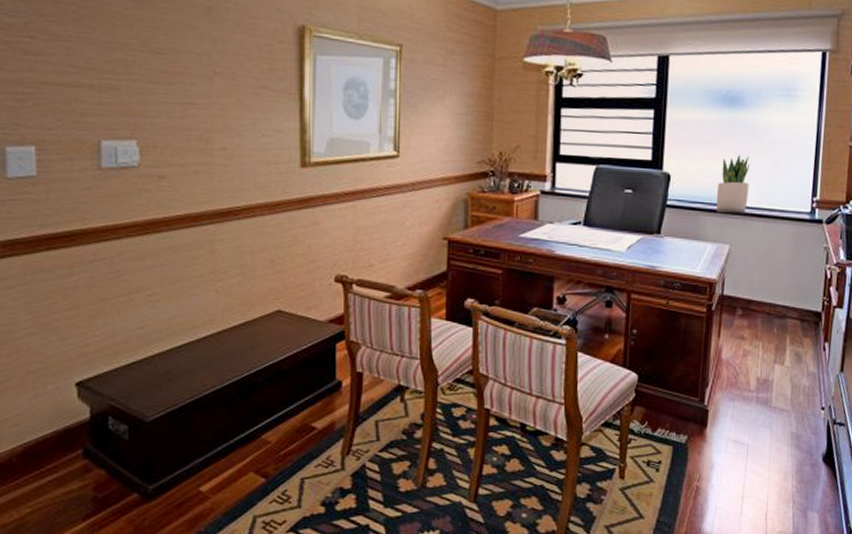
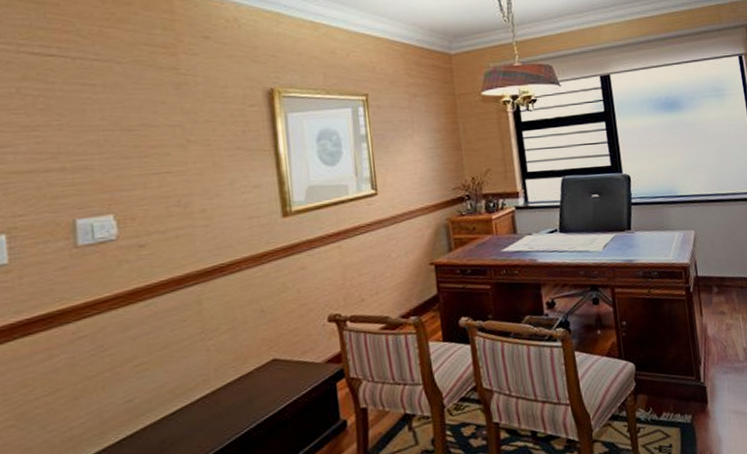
planter: present [716,155,749,214] -> none [673,150,703,204]

